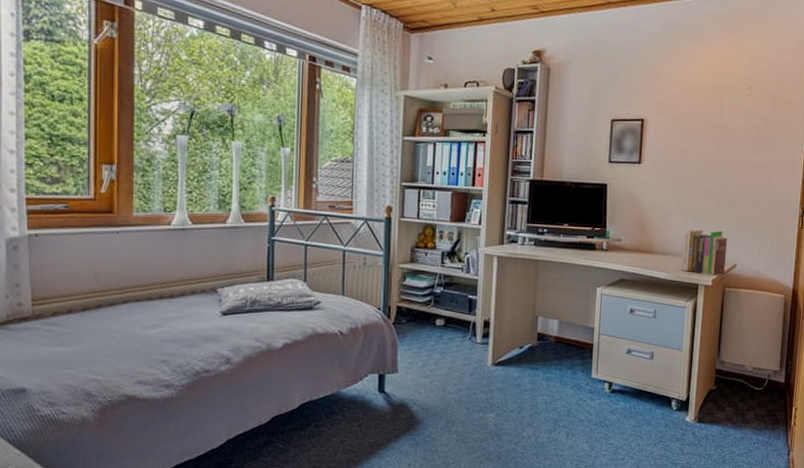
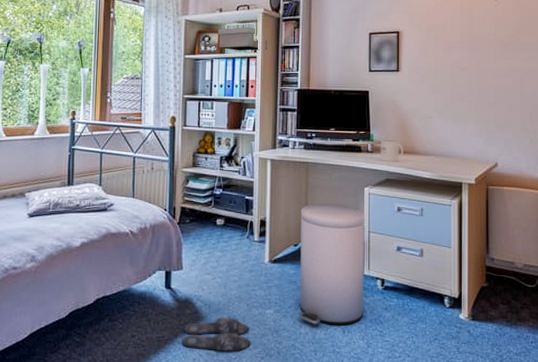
slippers: none [396,421,470,456] -> present [182,317,251,352]
pedal bin: none [521,304,596,429] -> present [298,203,365,325]
mug: none [615,236,641,262] -> present [380,139,404,162]
books: present [681,229,727,275] -> none [444,130,487,174]

